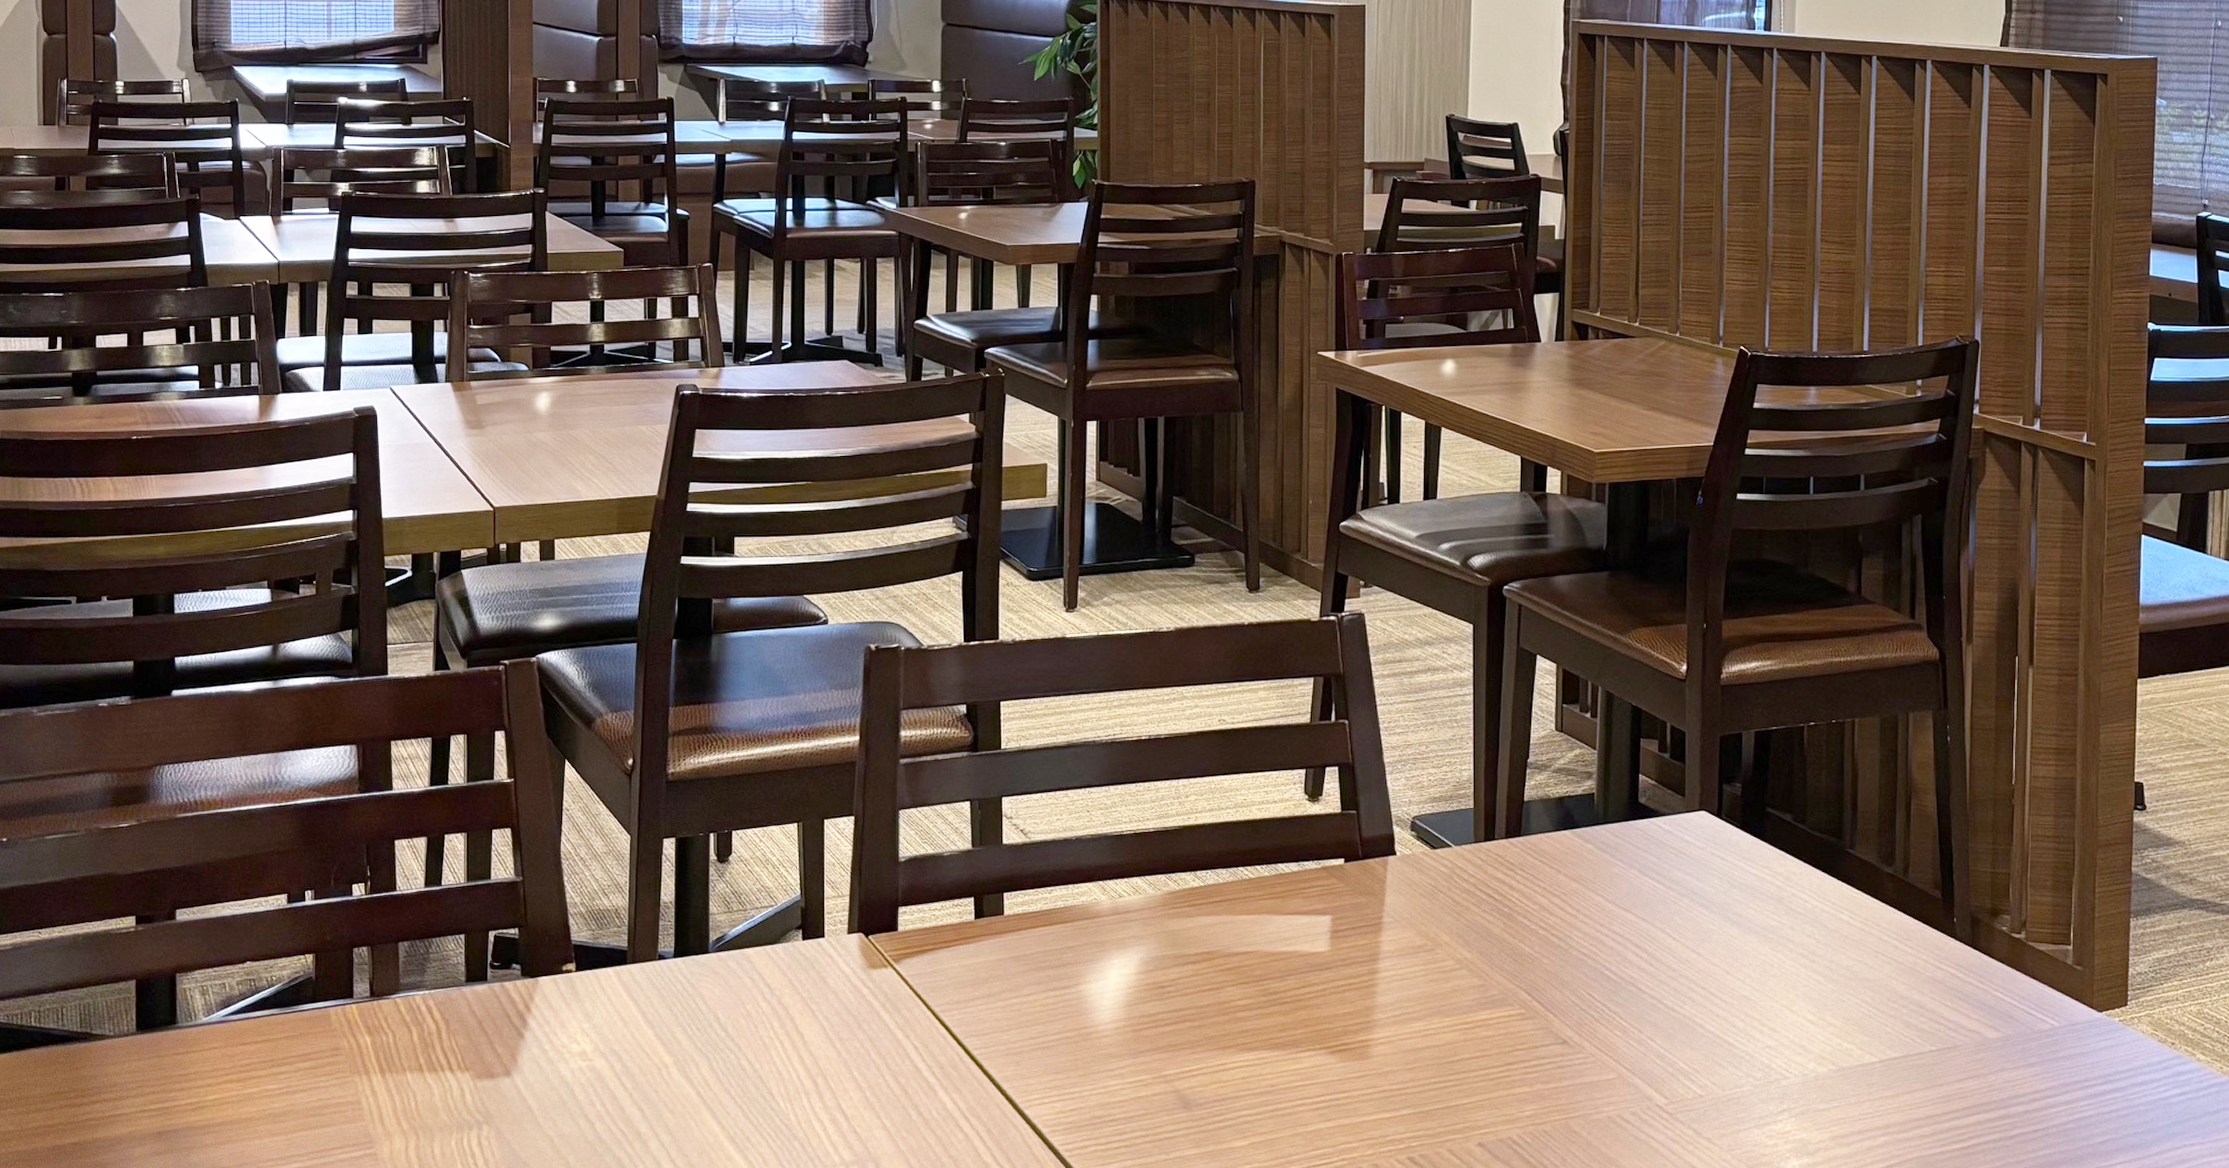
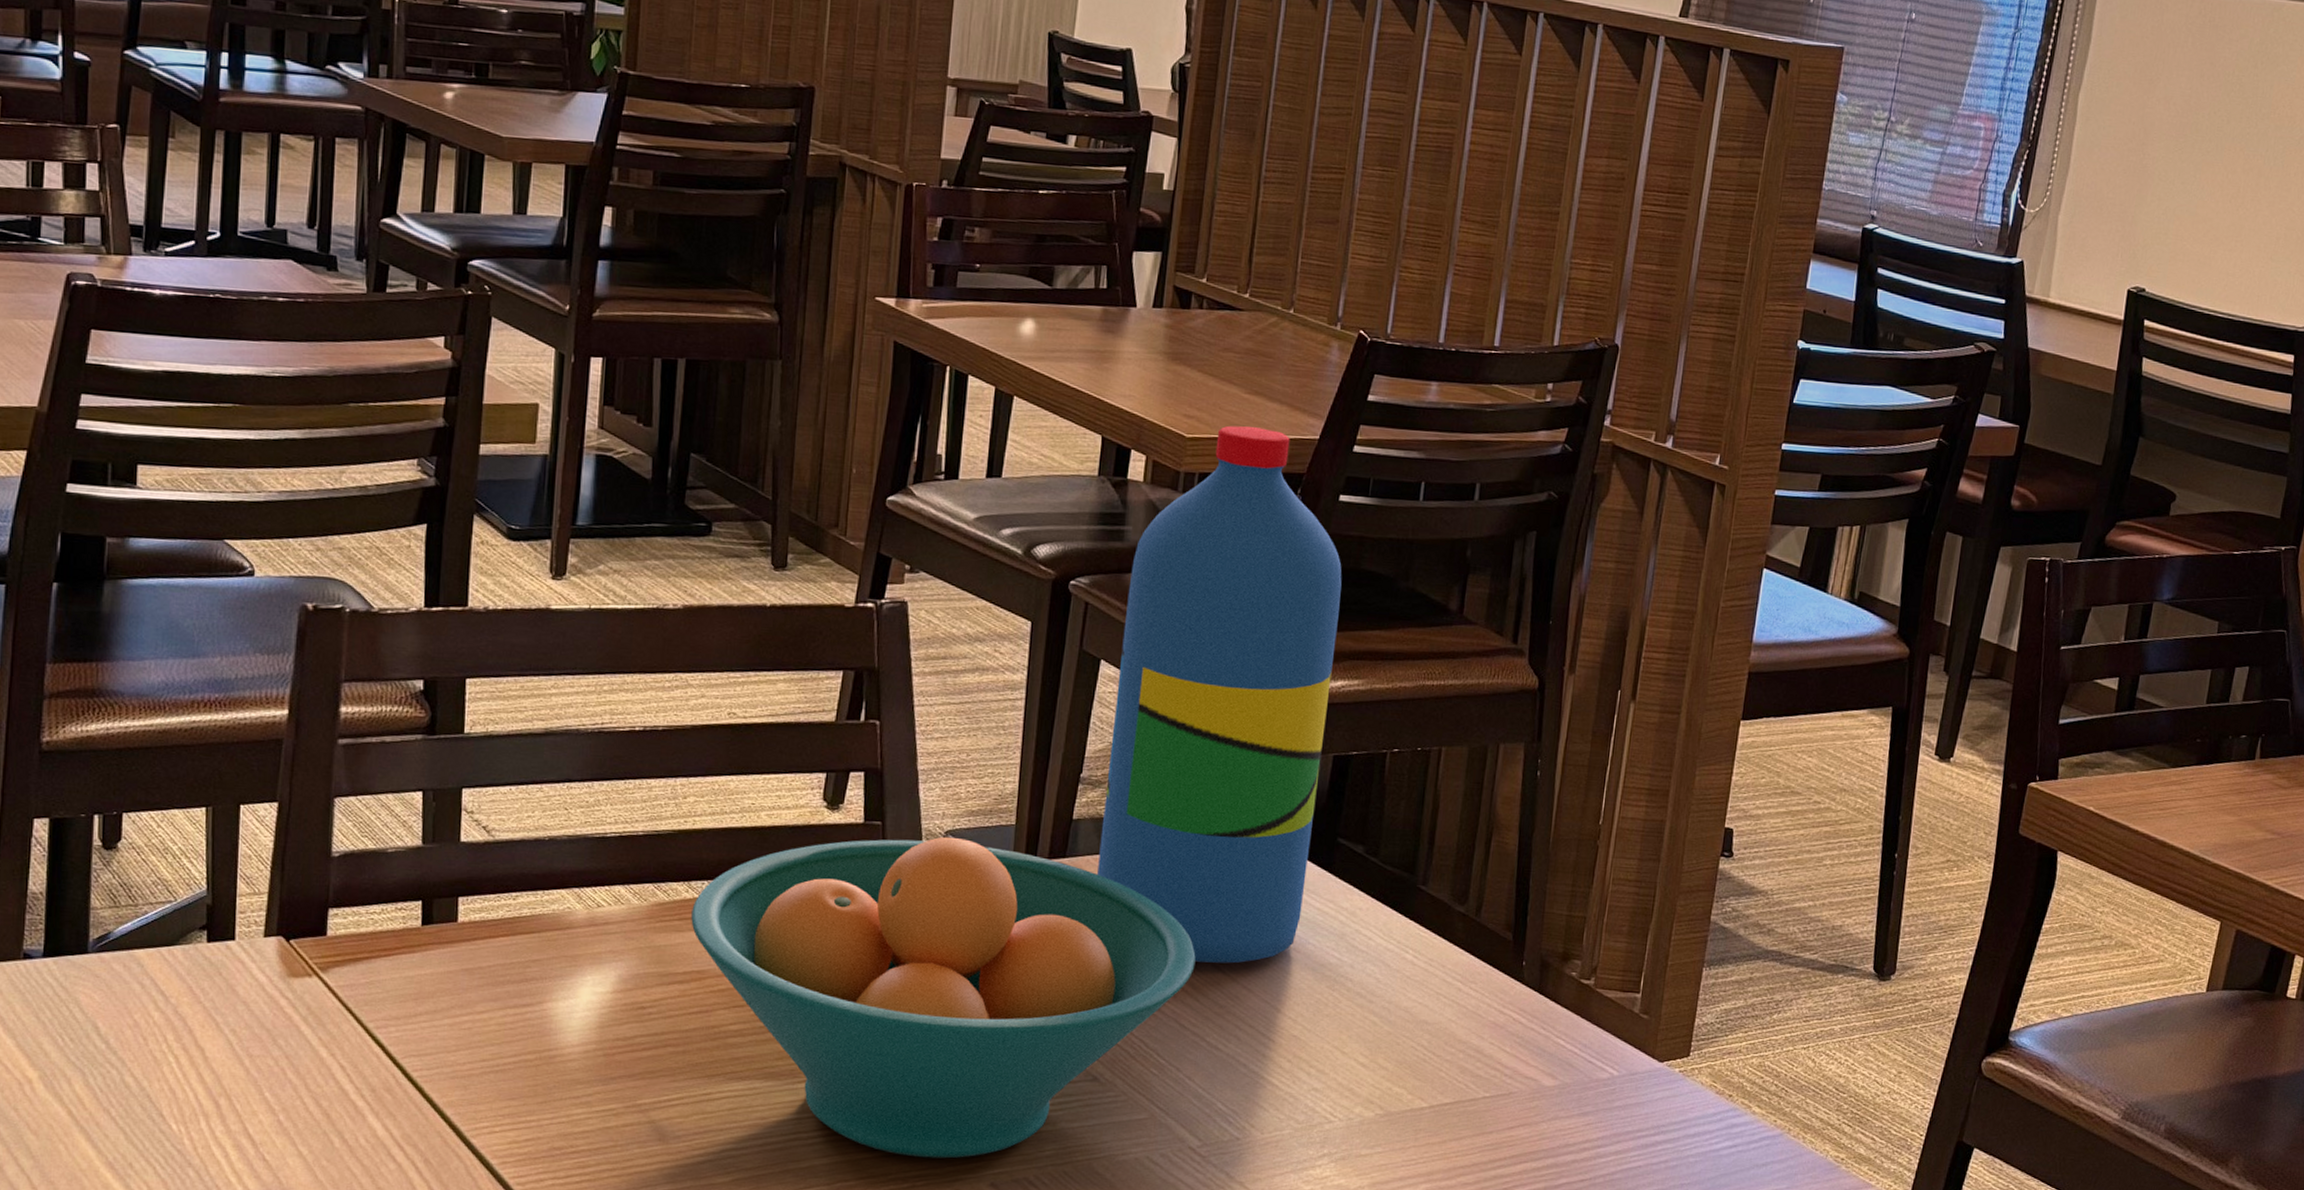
fruit bowl: none [1199,822,1646,1120] -> present [691,836,1196,1159]
water bottle: none [1550,439,1747,929] -> present [1097,425,1342,964]

